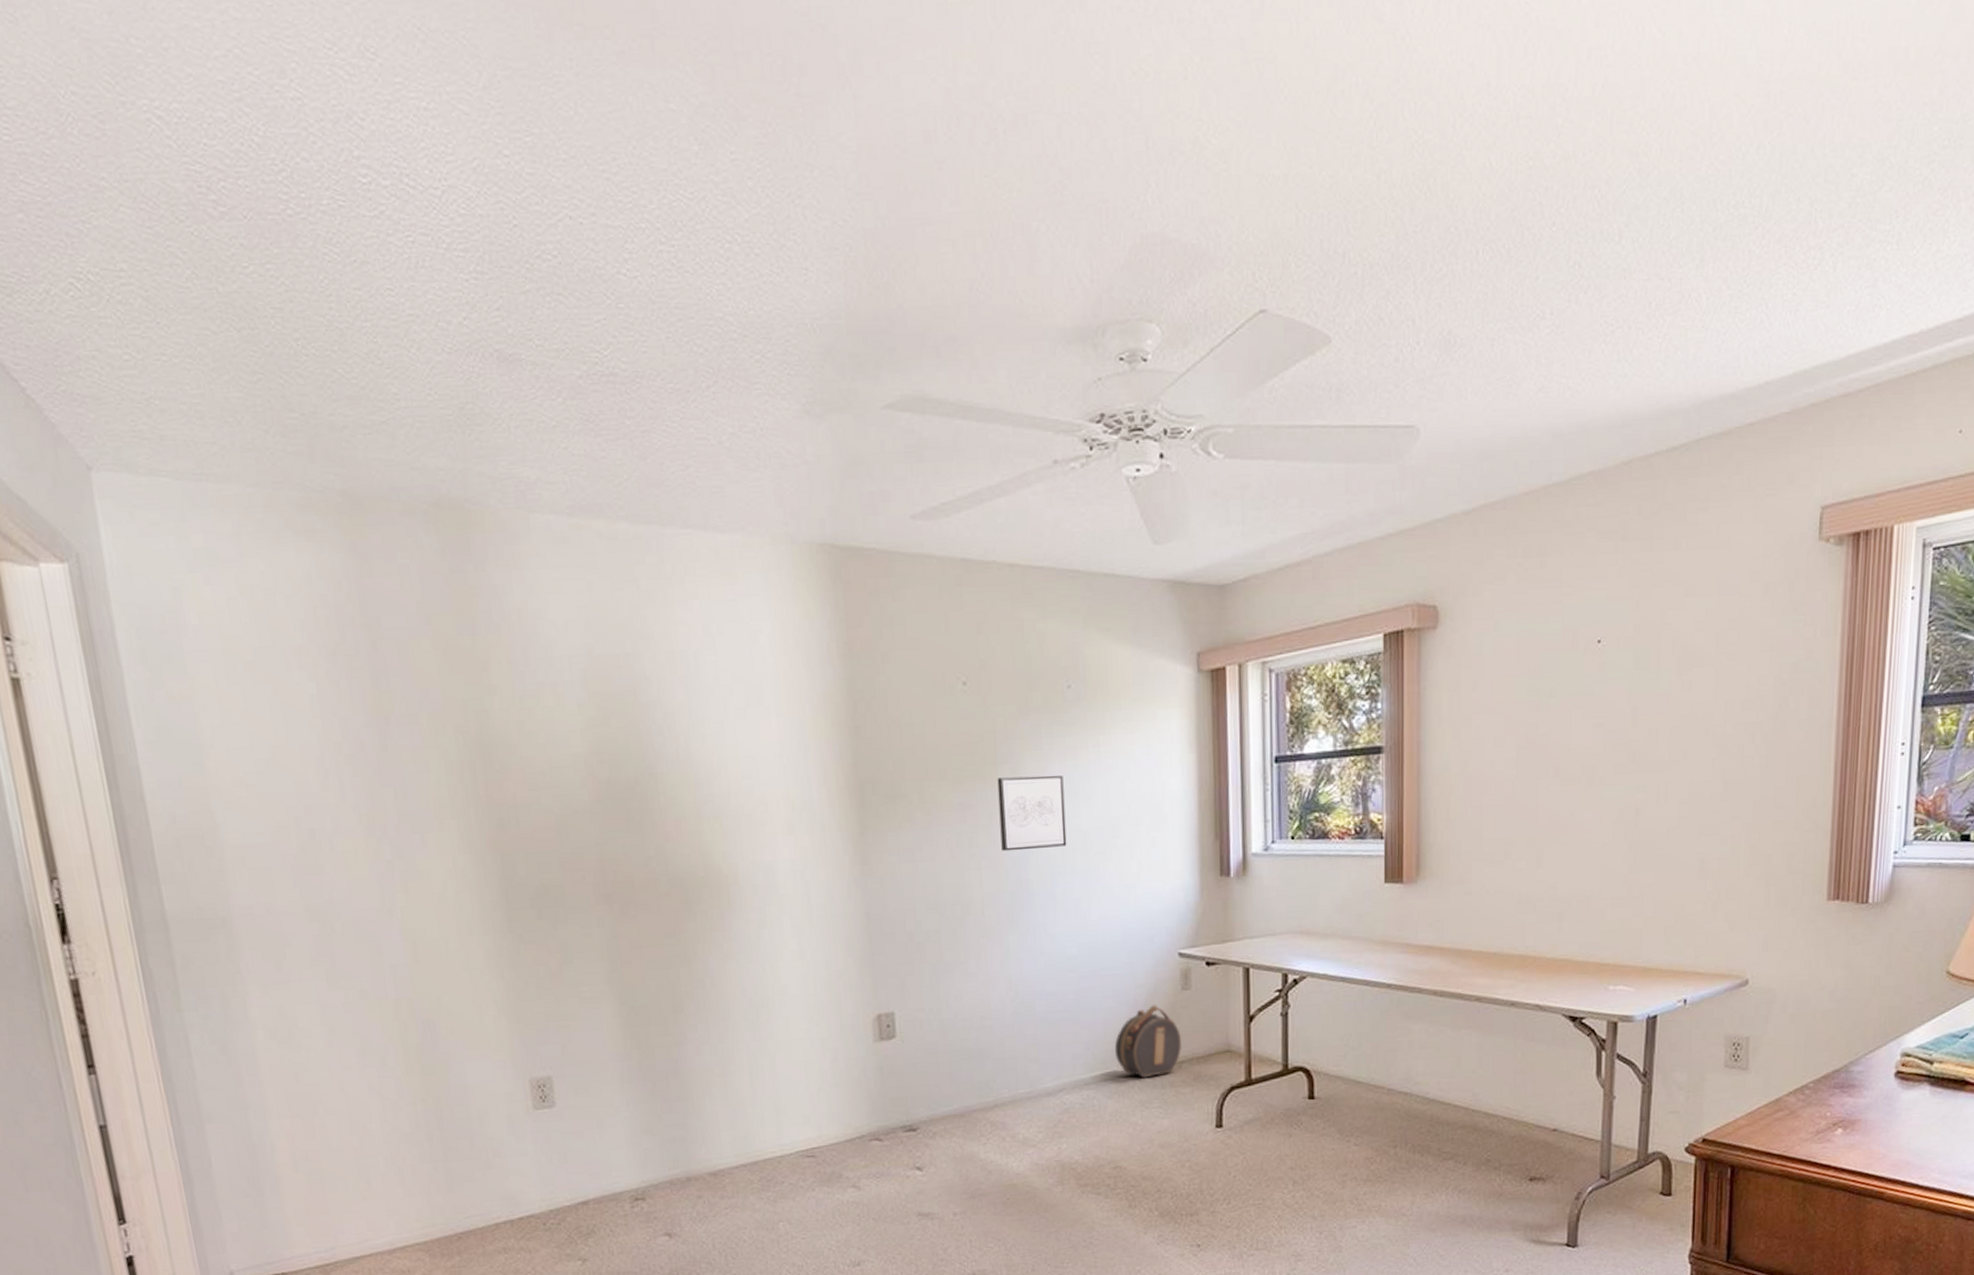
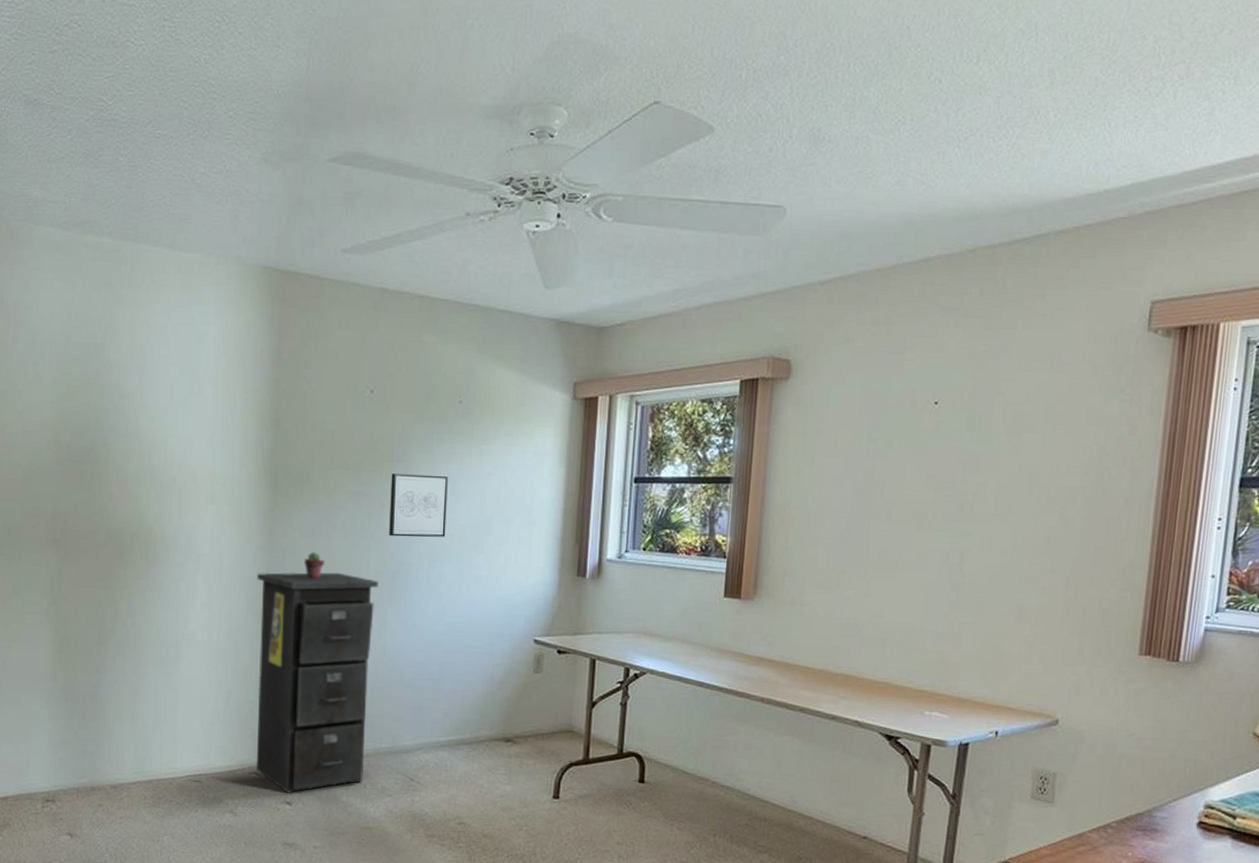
filing cabinet: none [853,899,1001,1157] -> present [256,572,379,793]
potted succulent: none [906,878,930,910] -> present [304,552,324,579]
hat box: present [1114,1005,1183,1078] -> none [469,683,530,747]

